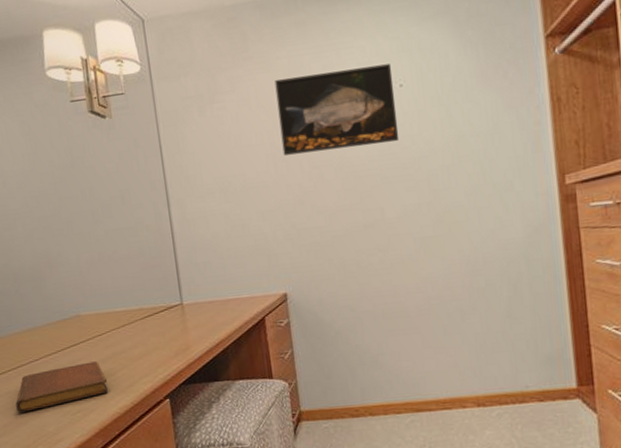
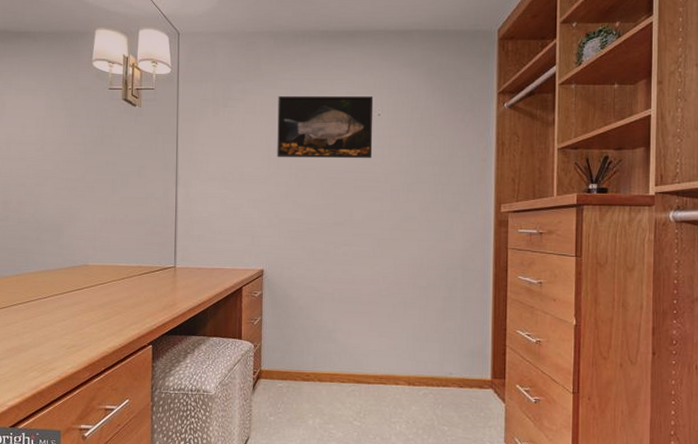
notebook: present [16,361,108,413] -> none [20,305,101,341]

